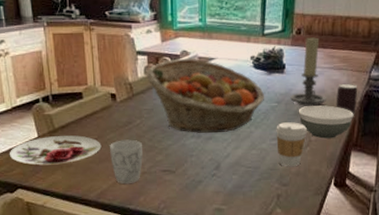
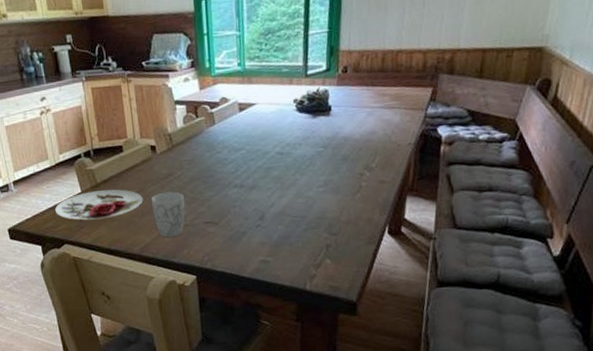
fruit basket: present [146,59,264,134] -> none [185,105,309,183]
coffee cup: present [276,122,307,167] -> none [323,167,357,215]
candle holder: present [290,37,326,106] -> none [338,75,377,150]
bowl: present [298,105,354,139] -> none [346,147,409,184]
beverage can: present [336,83,358,117] -> none [388,122,413,160]

